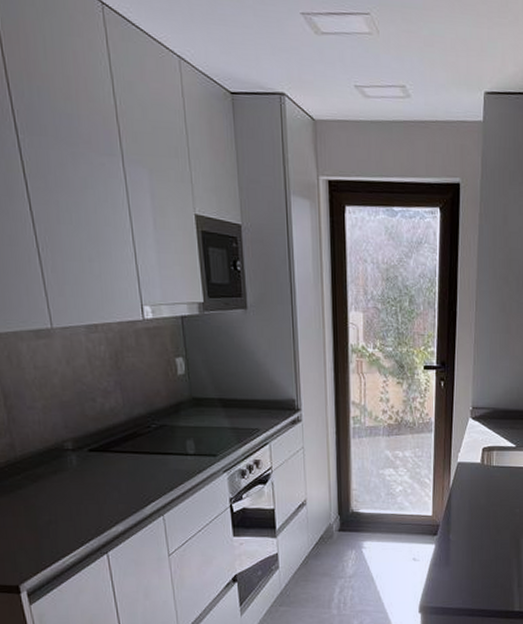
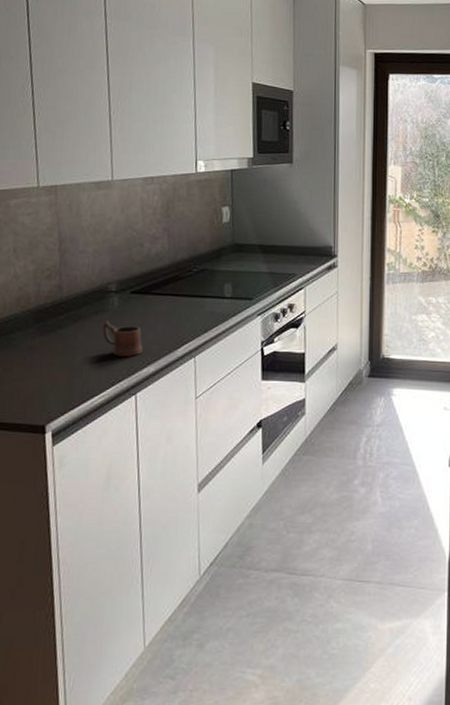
mug: none [64,480,109,516] -> present [102,320,143,356]

